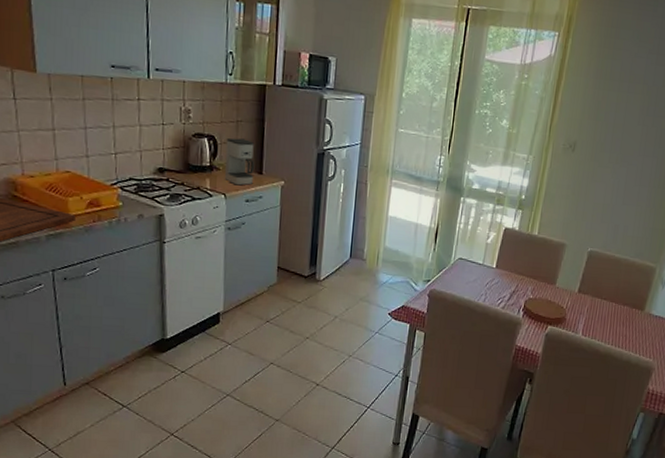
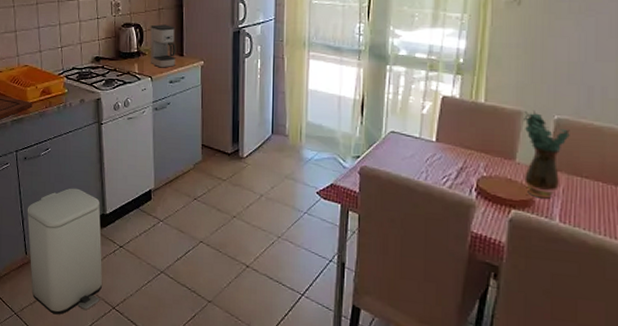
pedal bin: none [66,311,160,447] -> present [27,188,103,315]
vase: none [560,243,598,317] -> present [524,110,570,199]

